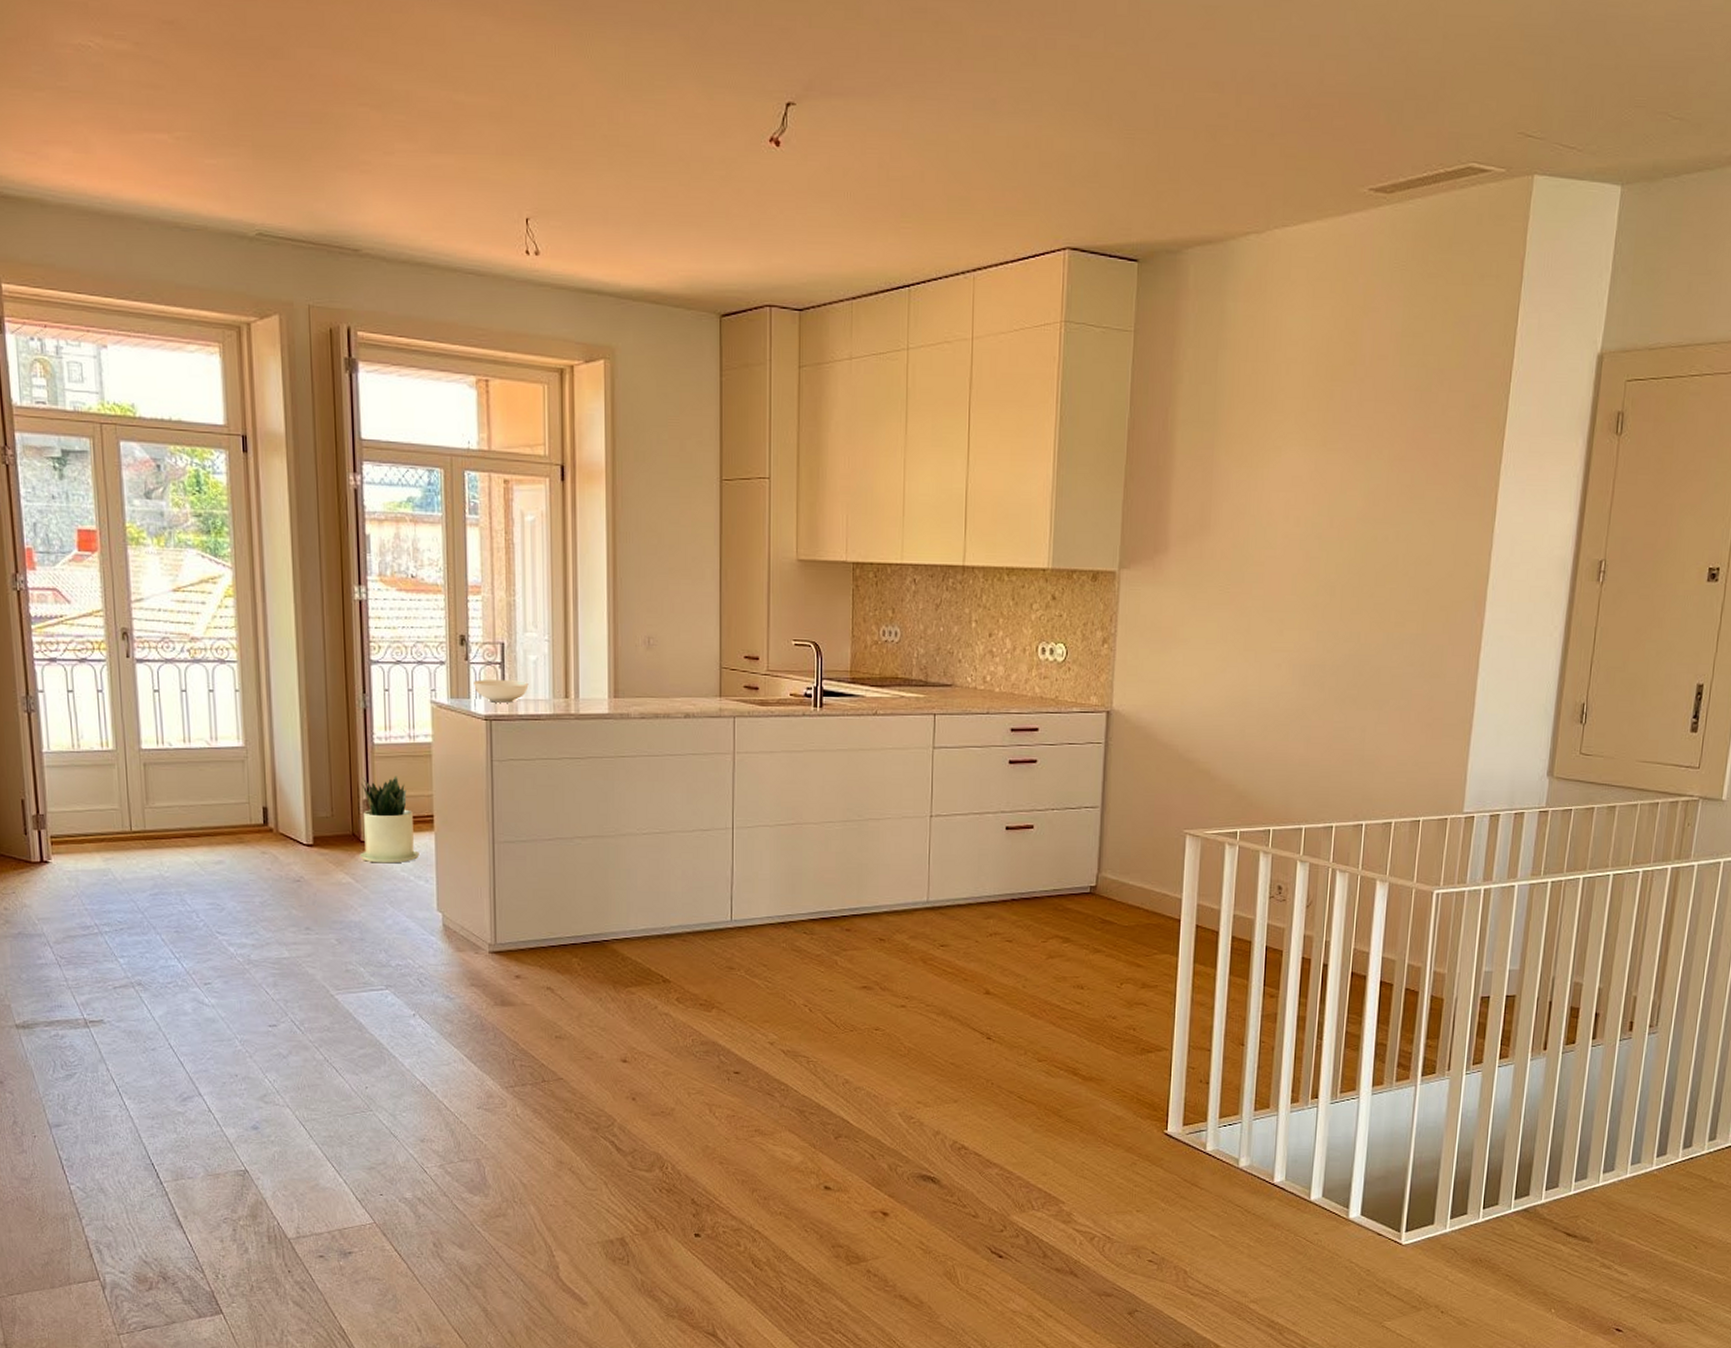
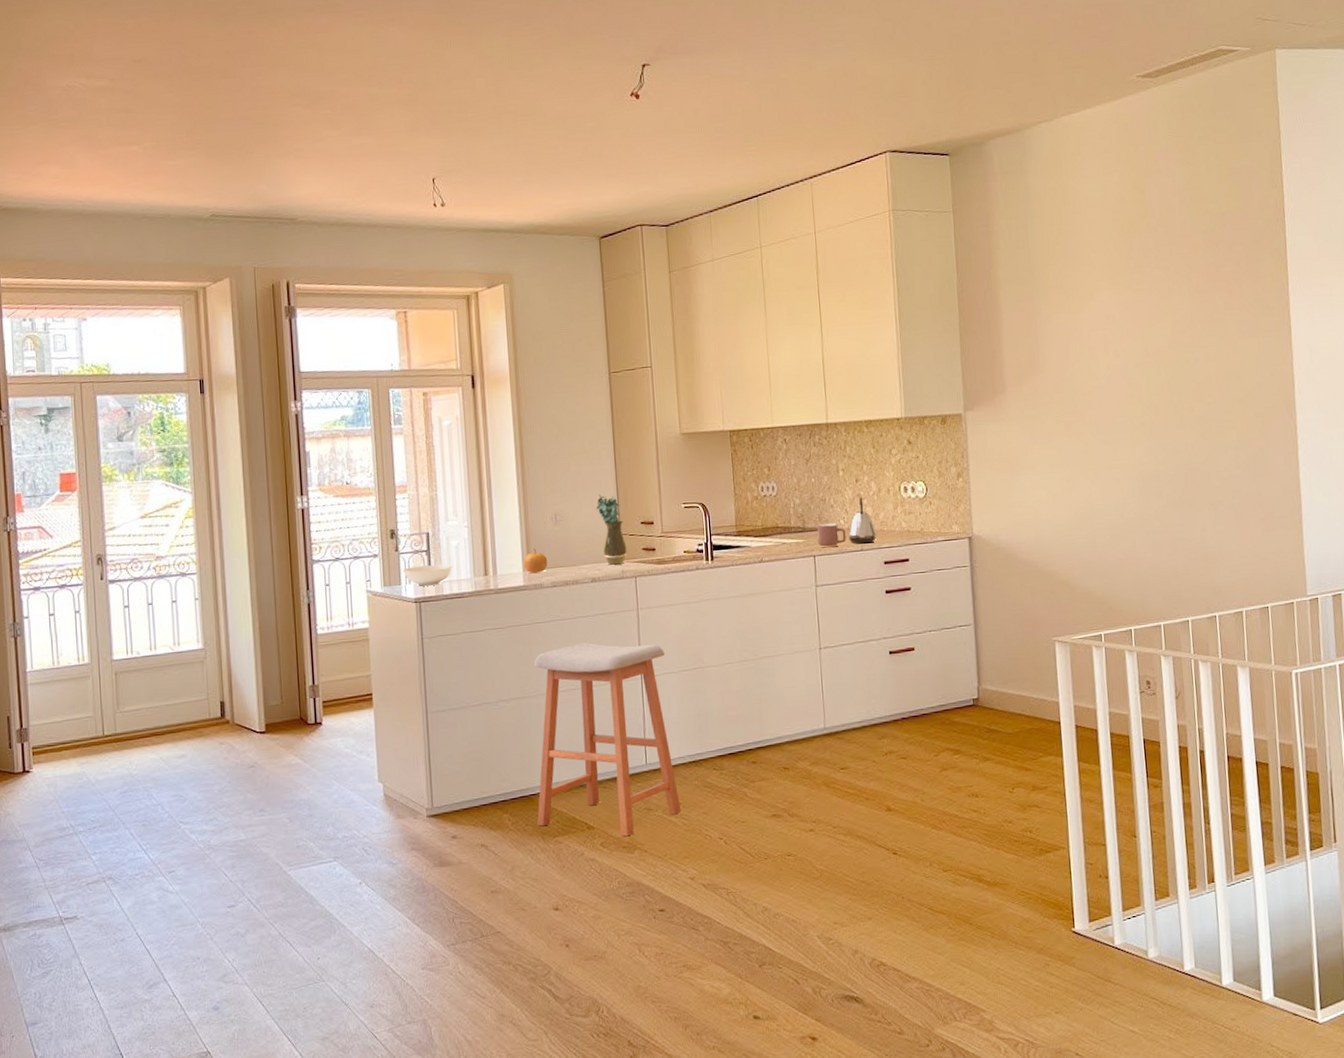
planter: present [360,775,420,864] -> none [307,661,361,743]
fruit: none [609,673,637,702] -> present [523,548,548,574]
stool: none [609,783,765,994] -> present [533,642,681,837]
vase: none [694,620,727,701] -> present [595,494,627,565]
mug: none [940,679,972,707] -> present [816,523,846,548]
kettle: none [973,653,1007,707] -> present [847,496,877,544]

